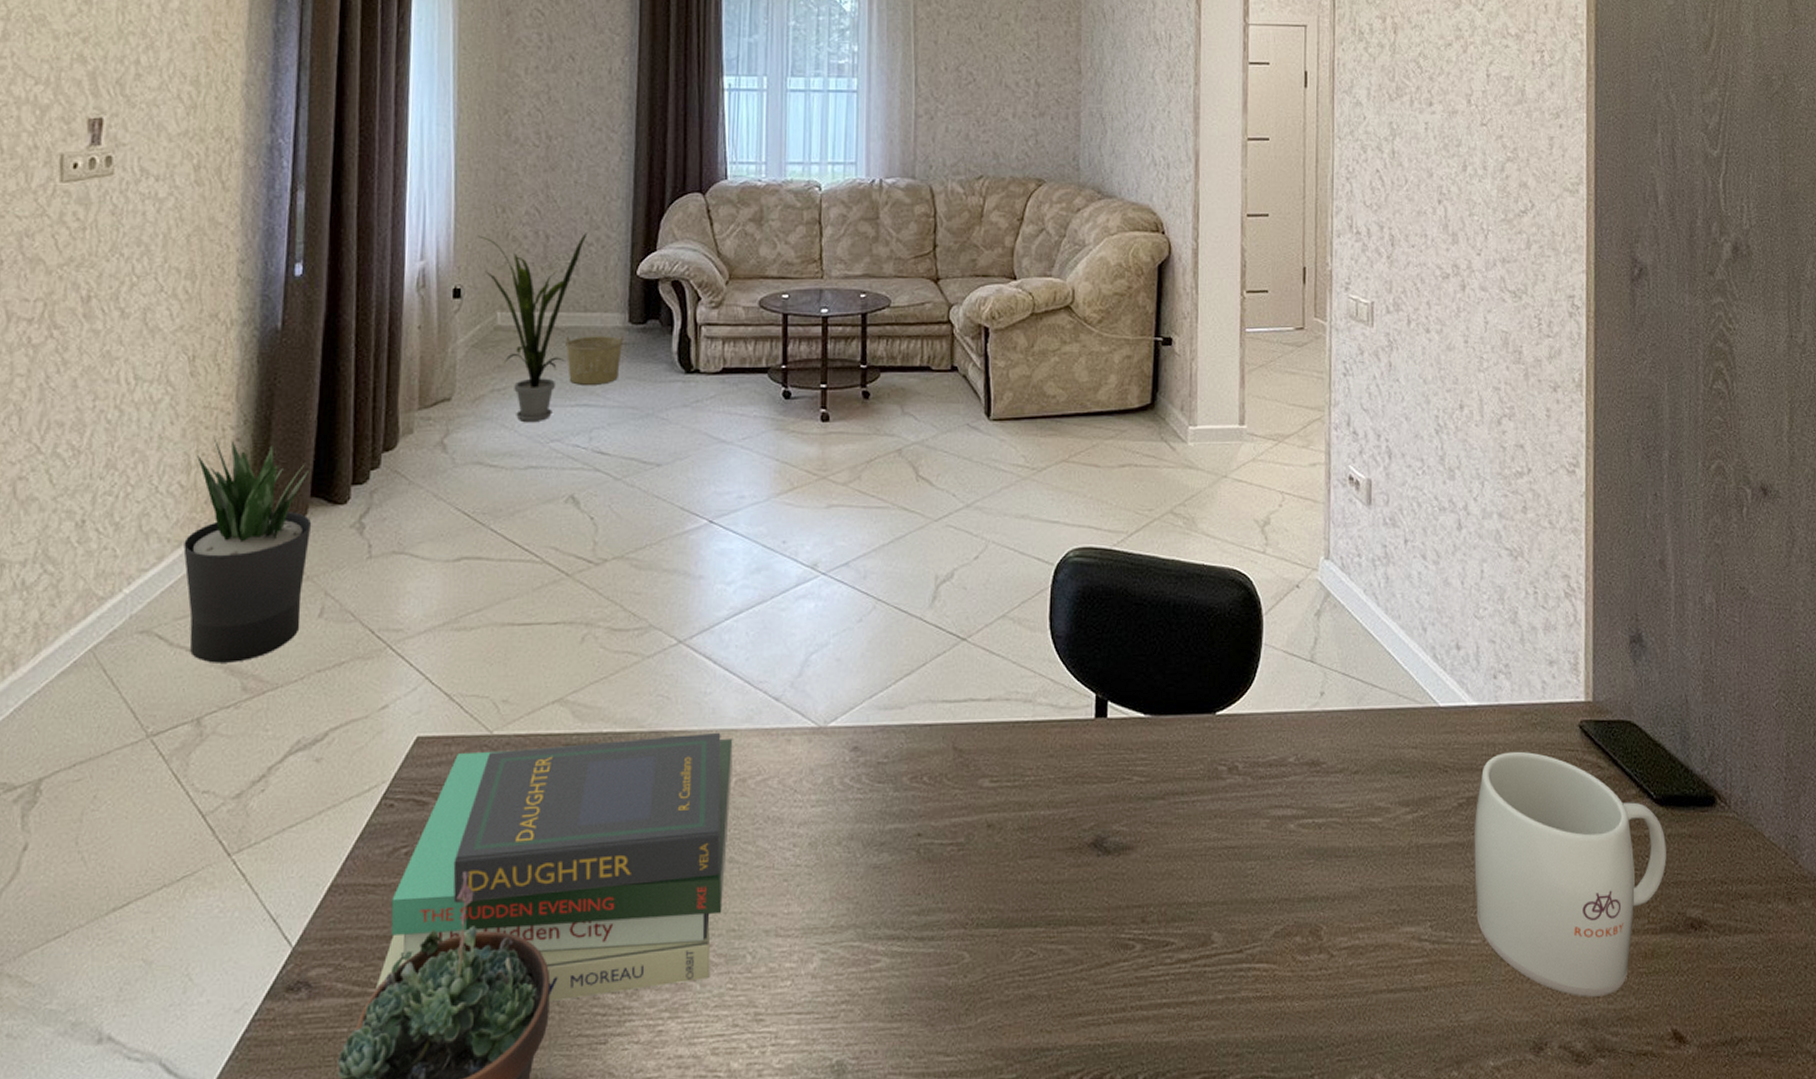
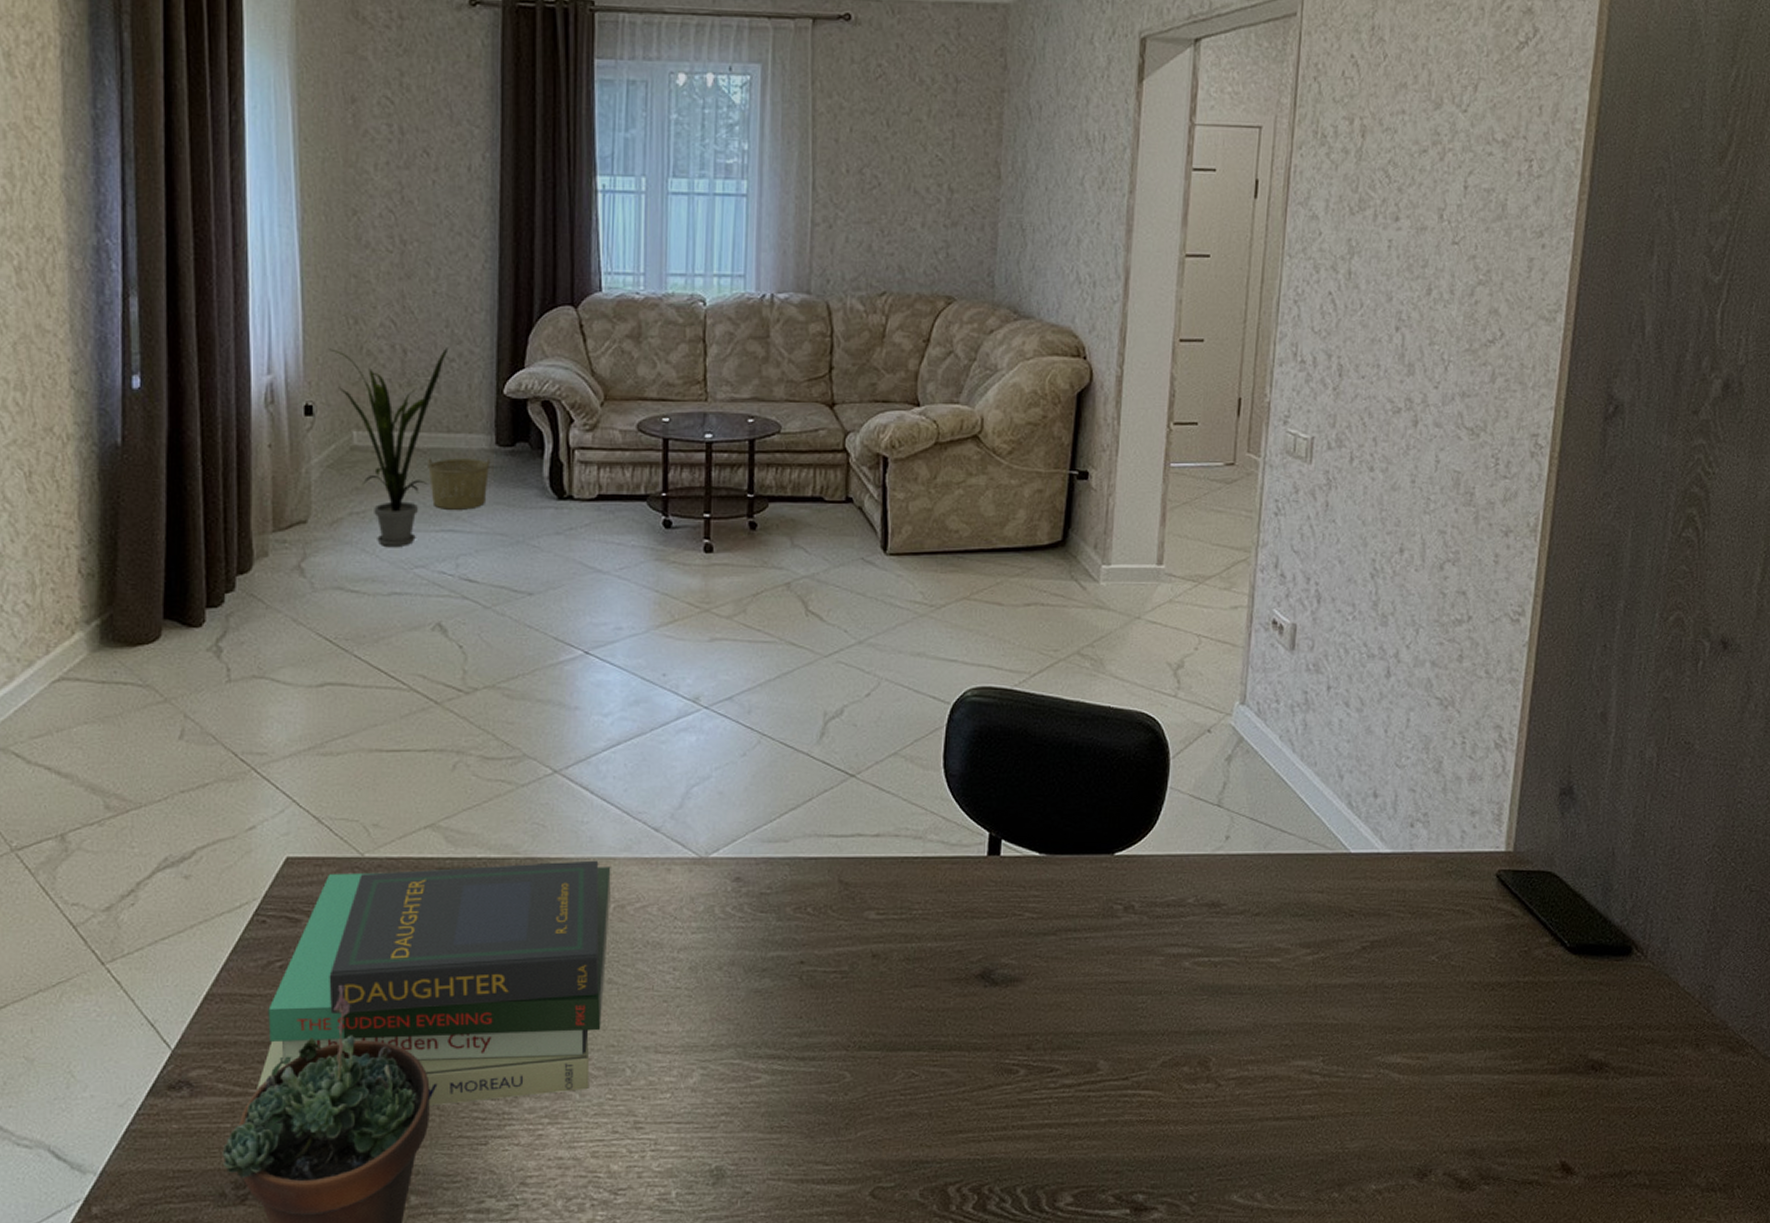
planter: present [183,436,312,663] -> none [34,555,167,782]
mug: present [1474,751,1667,997] -> none [1371,898,1576,1130]

